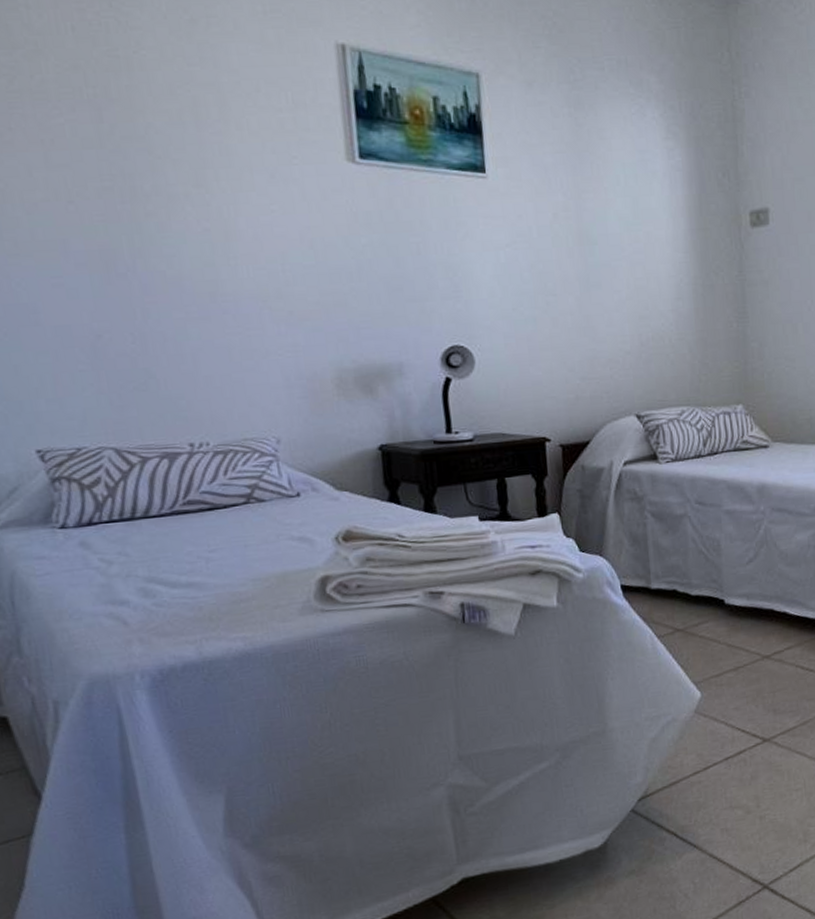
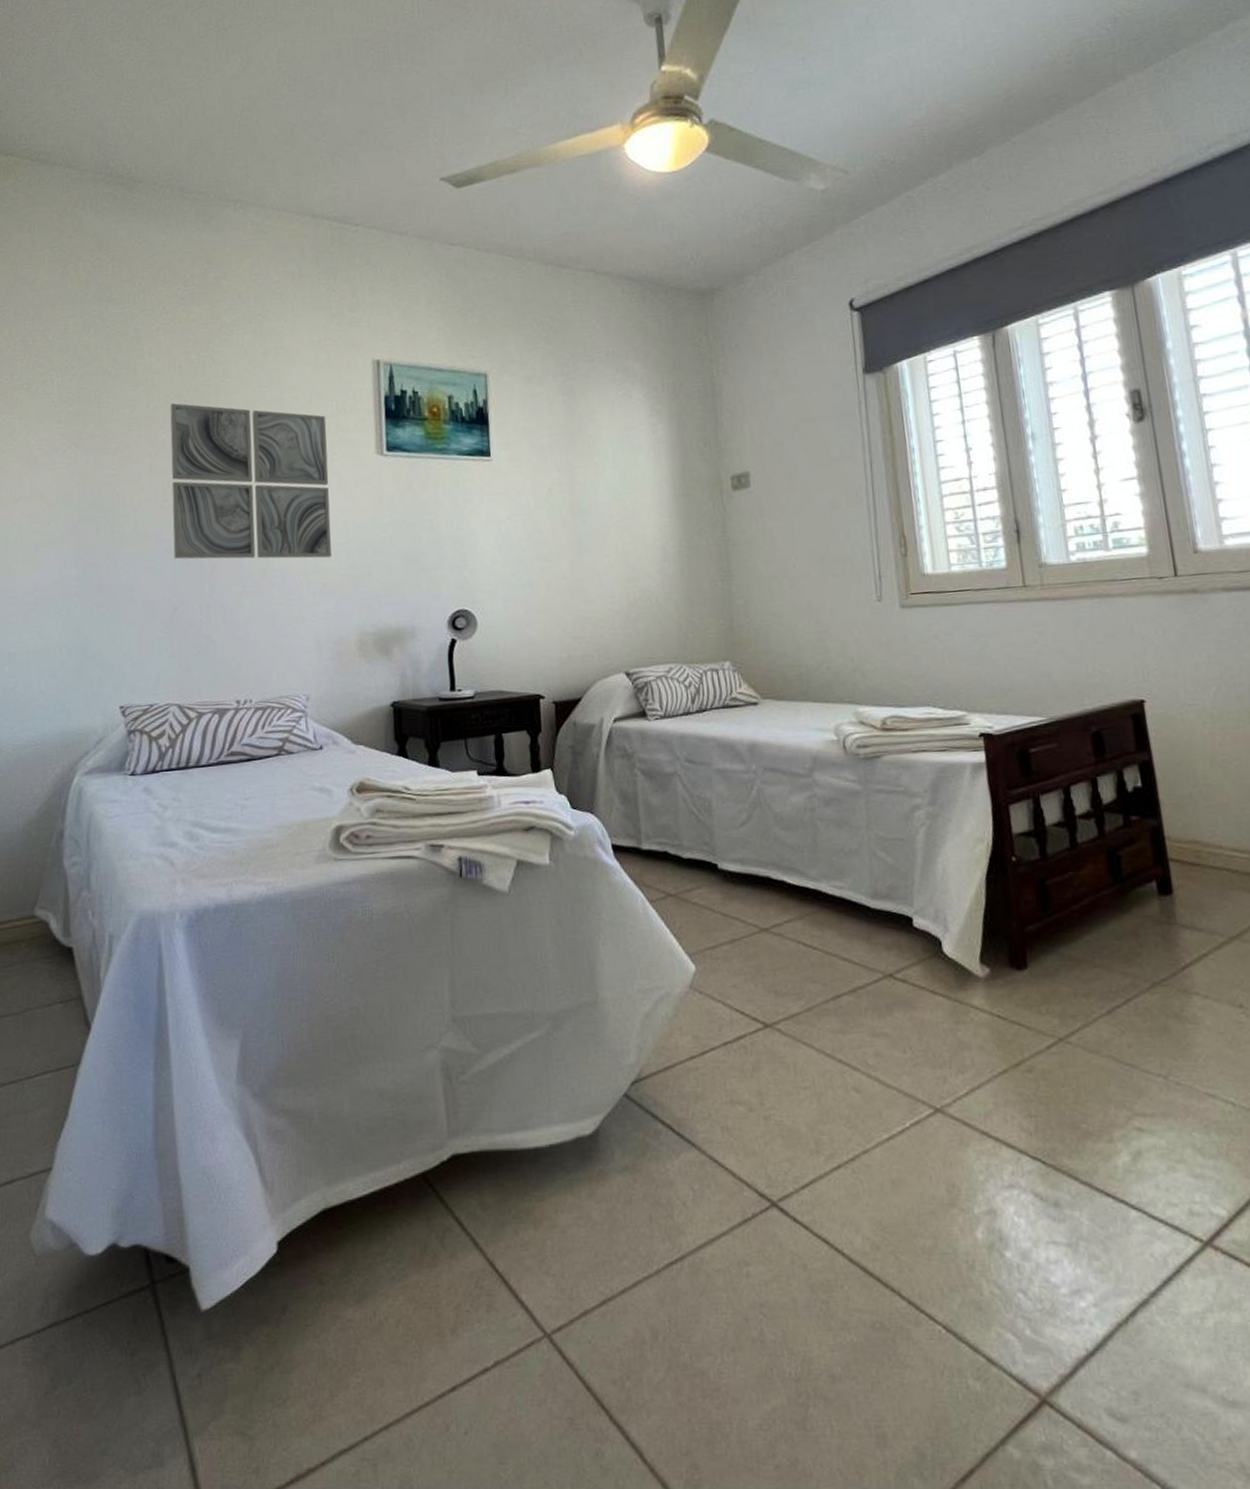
wall art: none [64,75,298,282] -> present [170,403,332,559]

